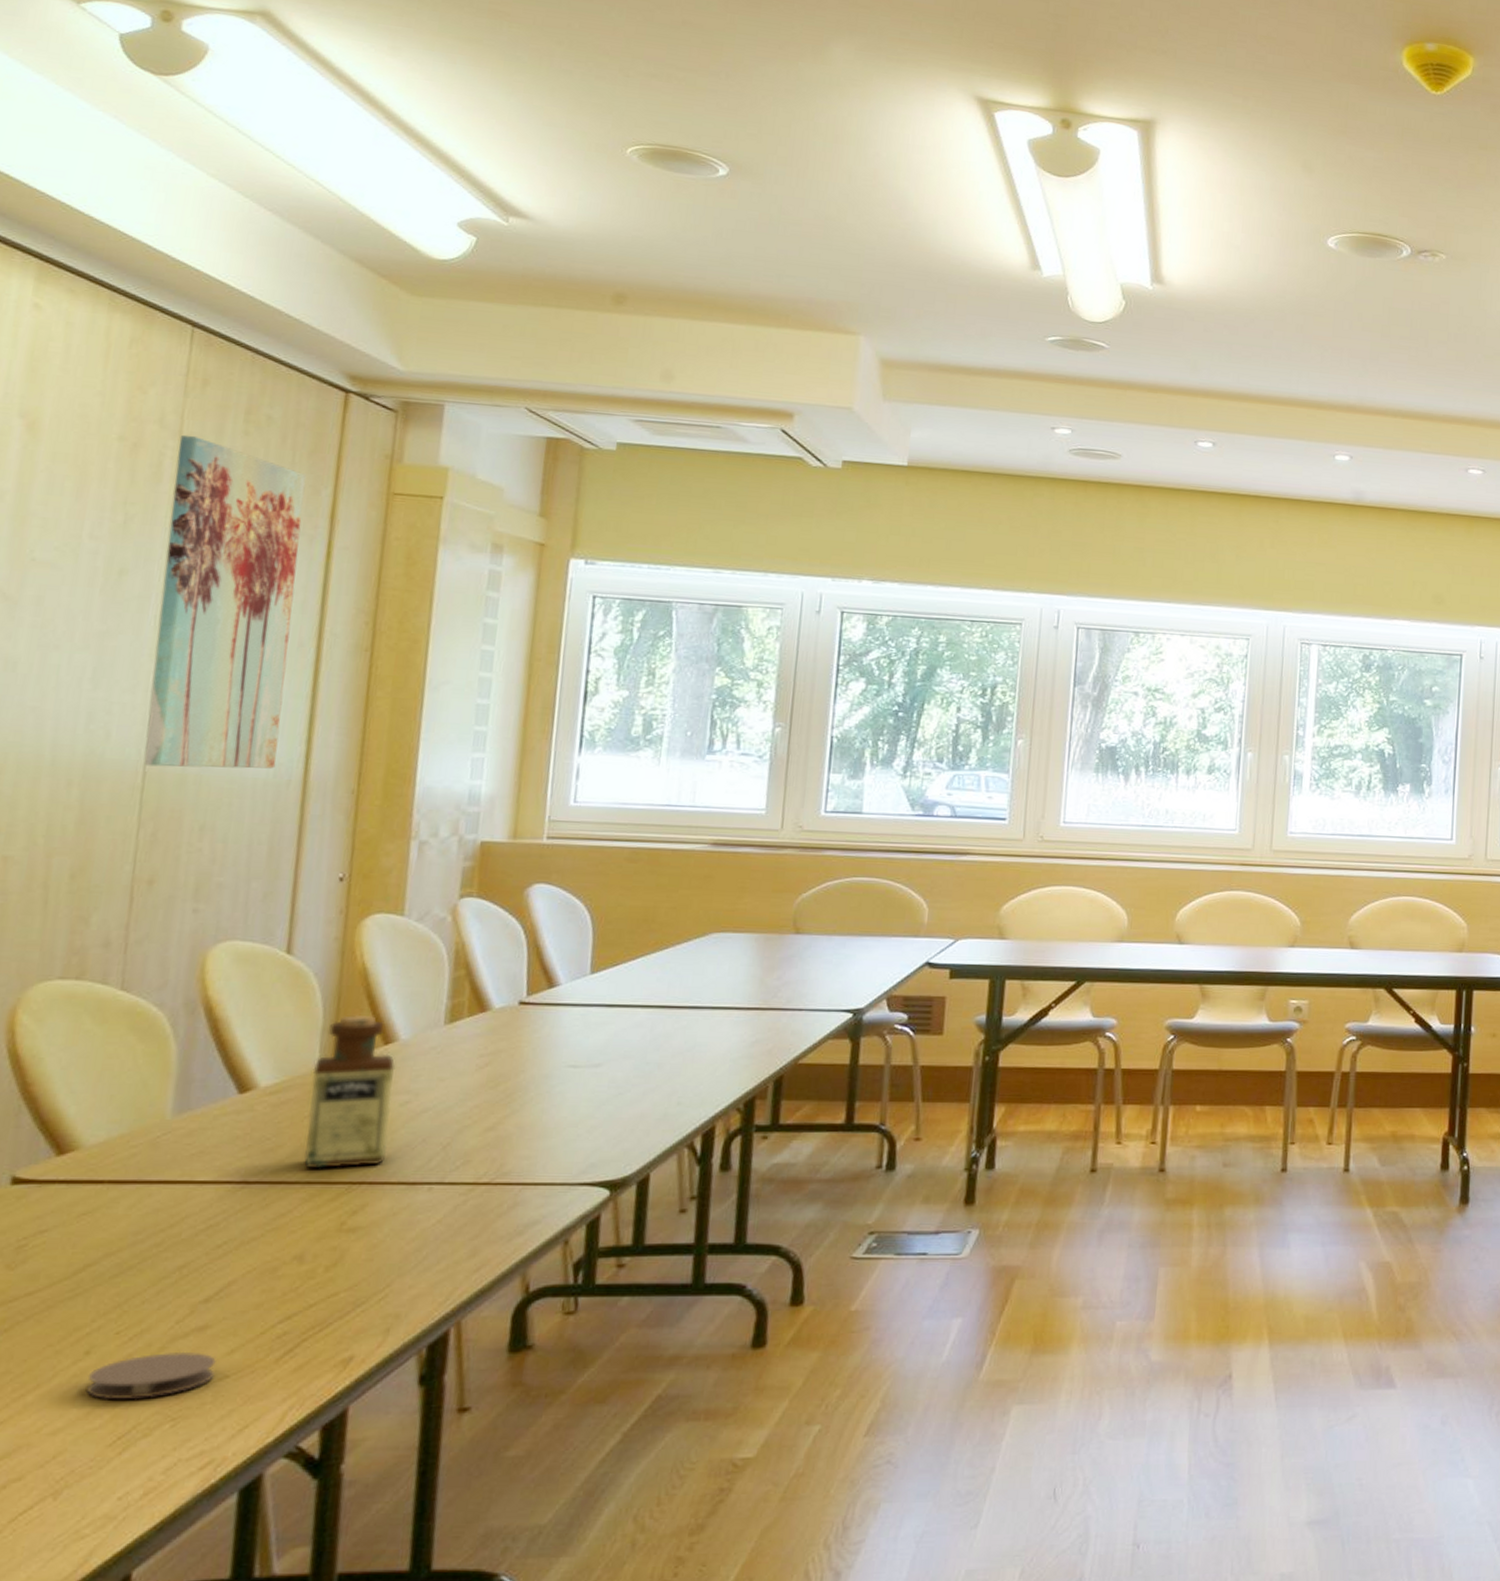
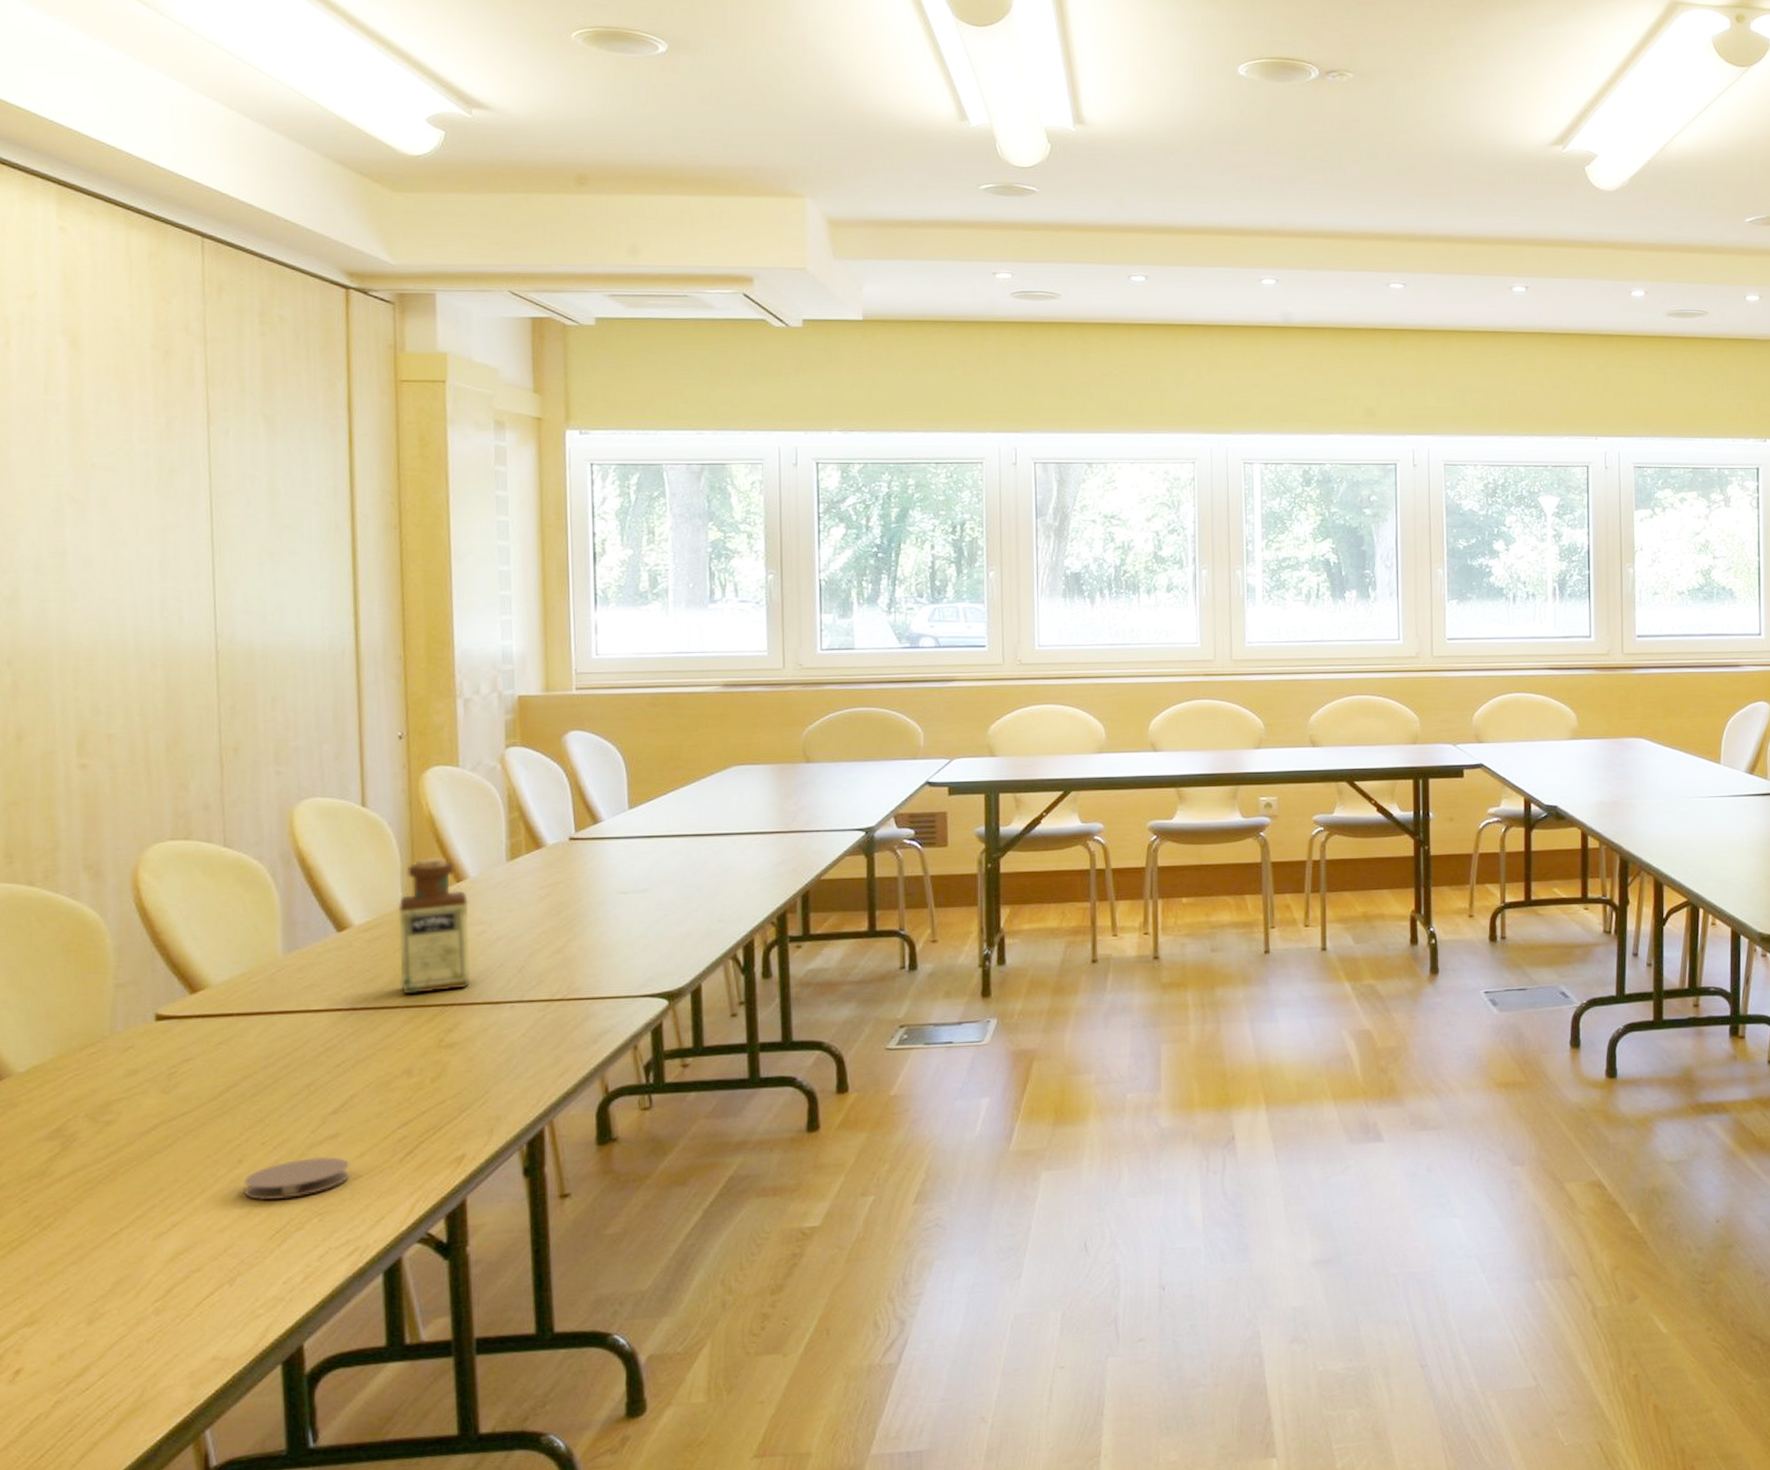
wall art: present [144,434,306,769] -> none [205,339,330,646]

